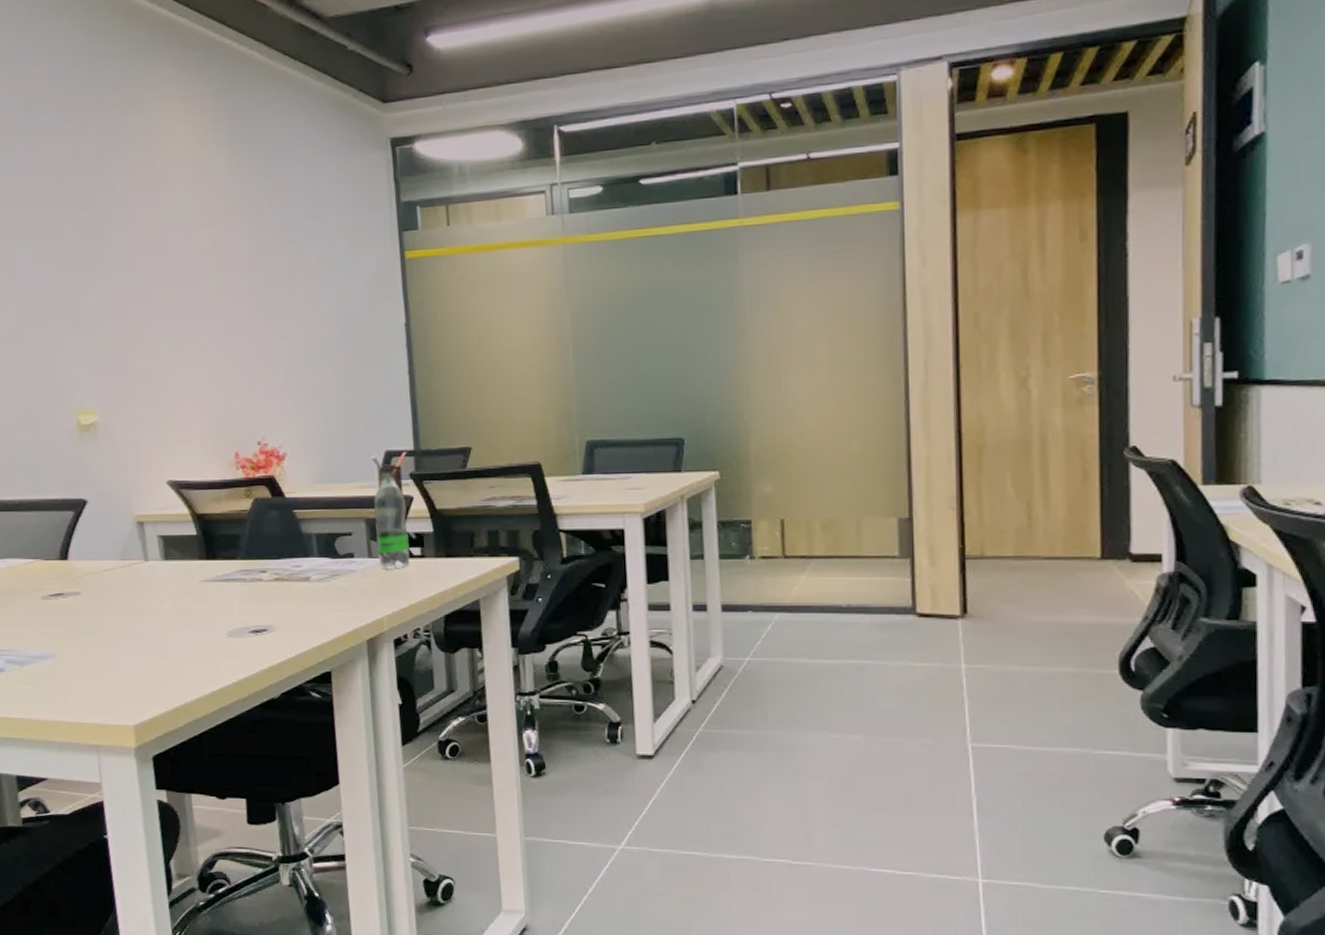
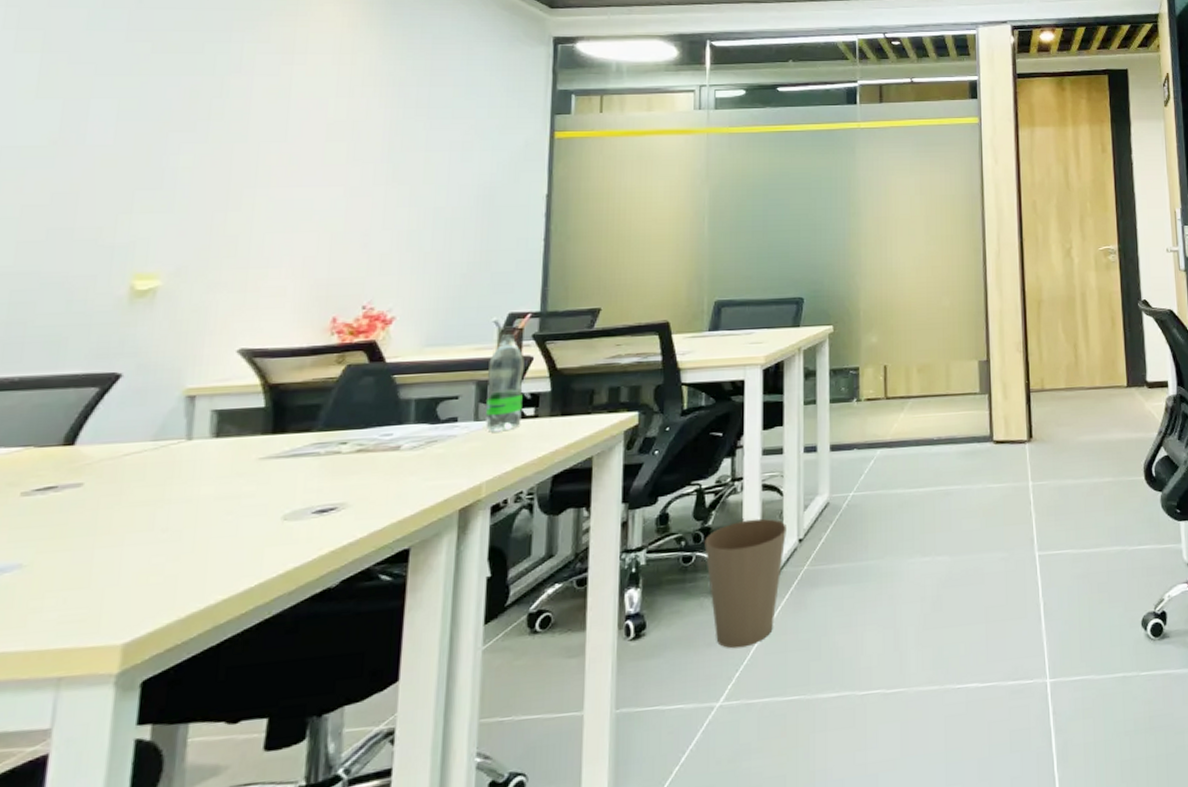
trash bin: none [595,675,678,799] -> present [704,518,786,649]

